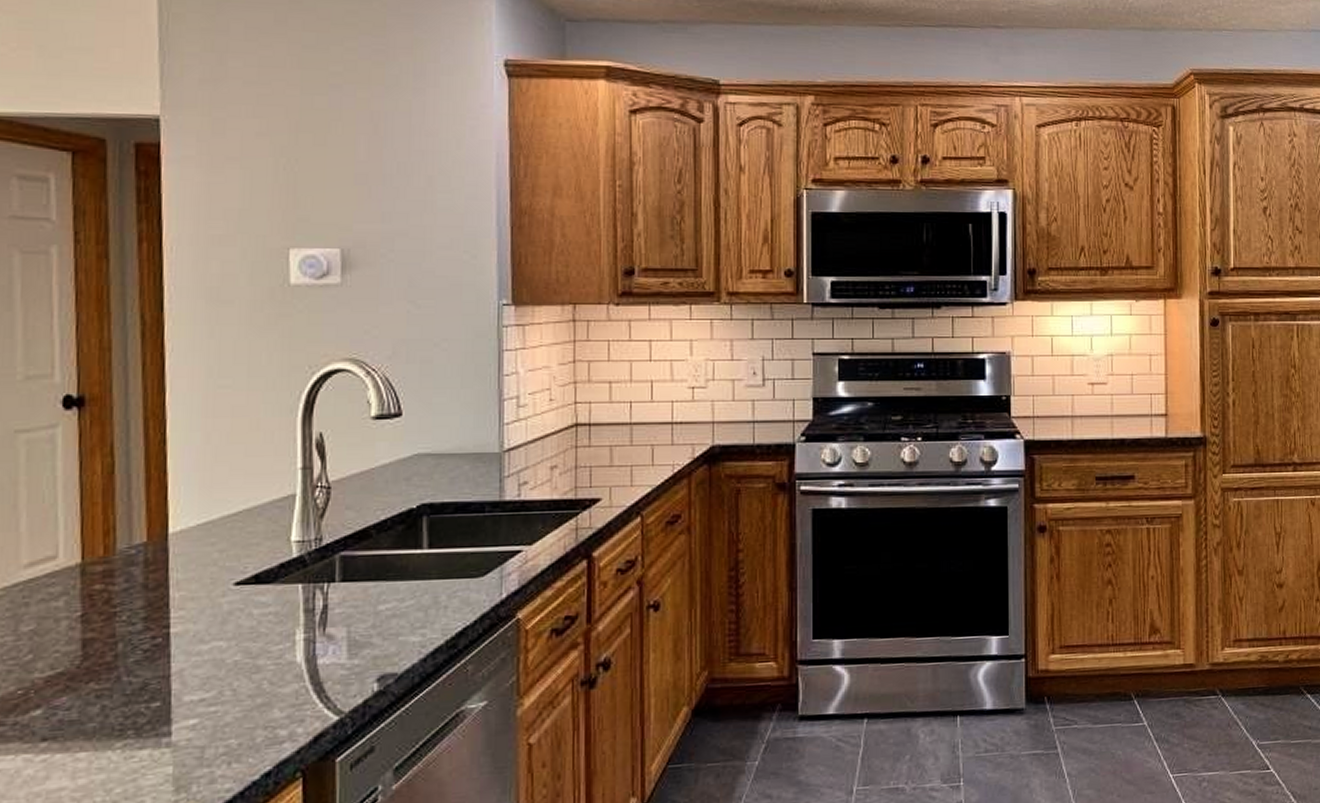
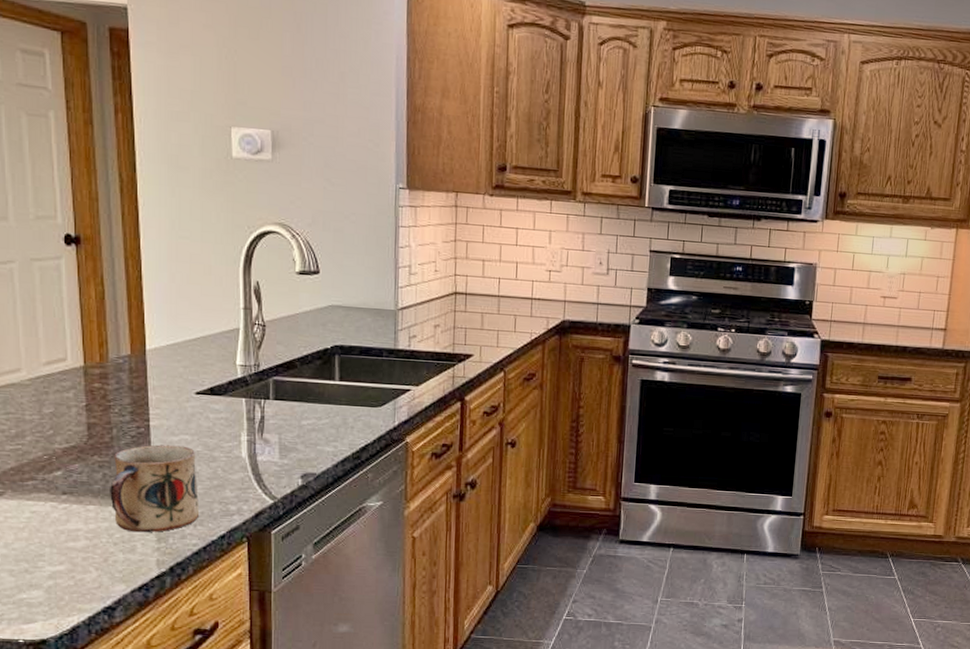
mug: none [109,656,237,782] -> present [110,444,200,532]

